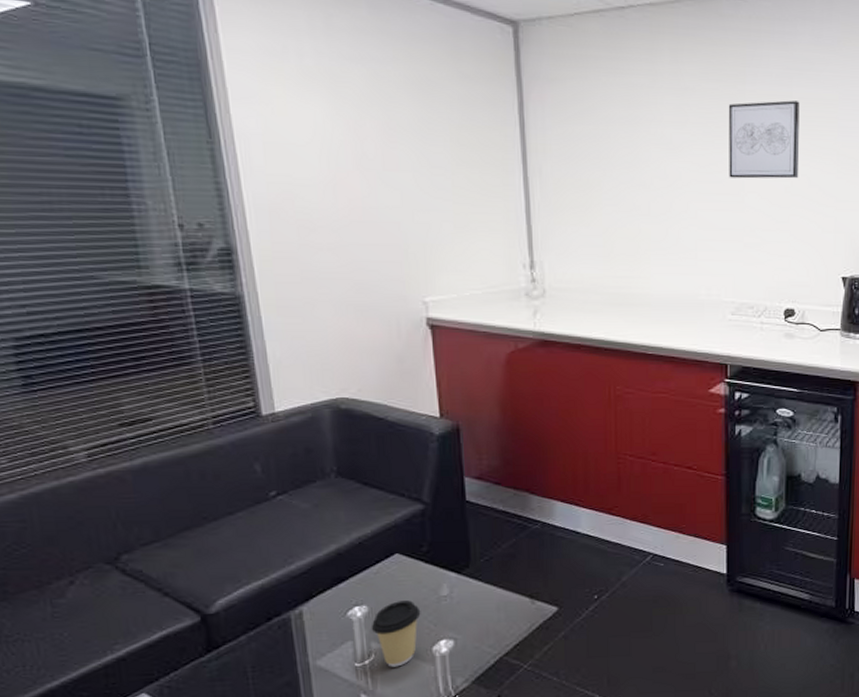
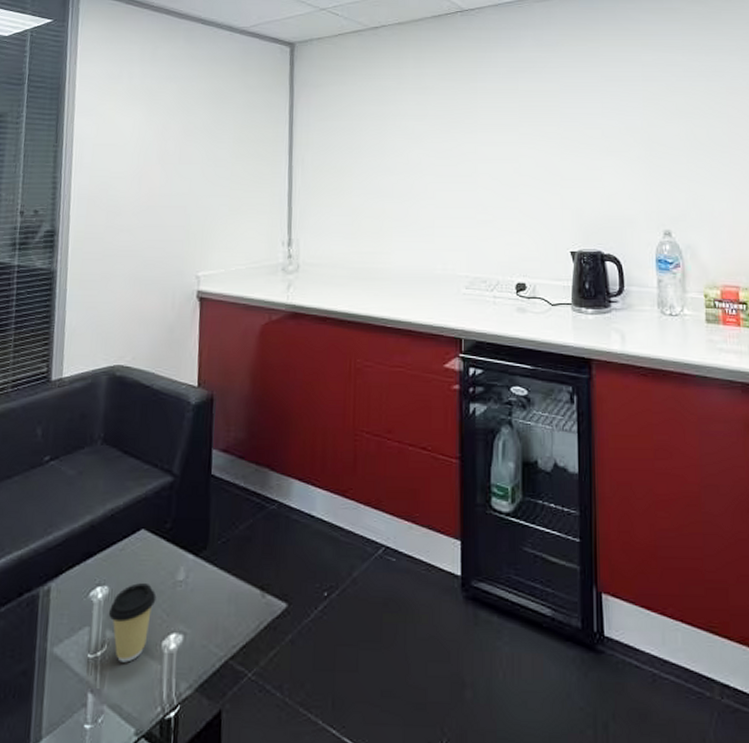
wall art: present [728,100,800,179] -> none [462,93,526,162]

